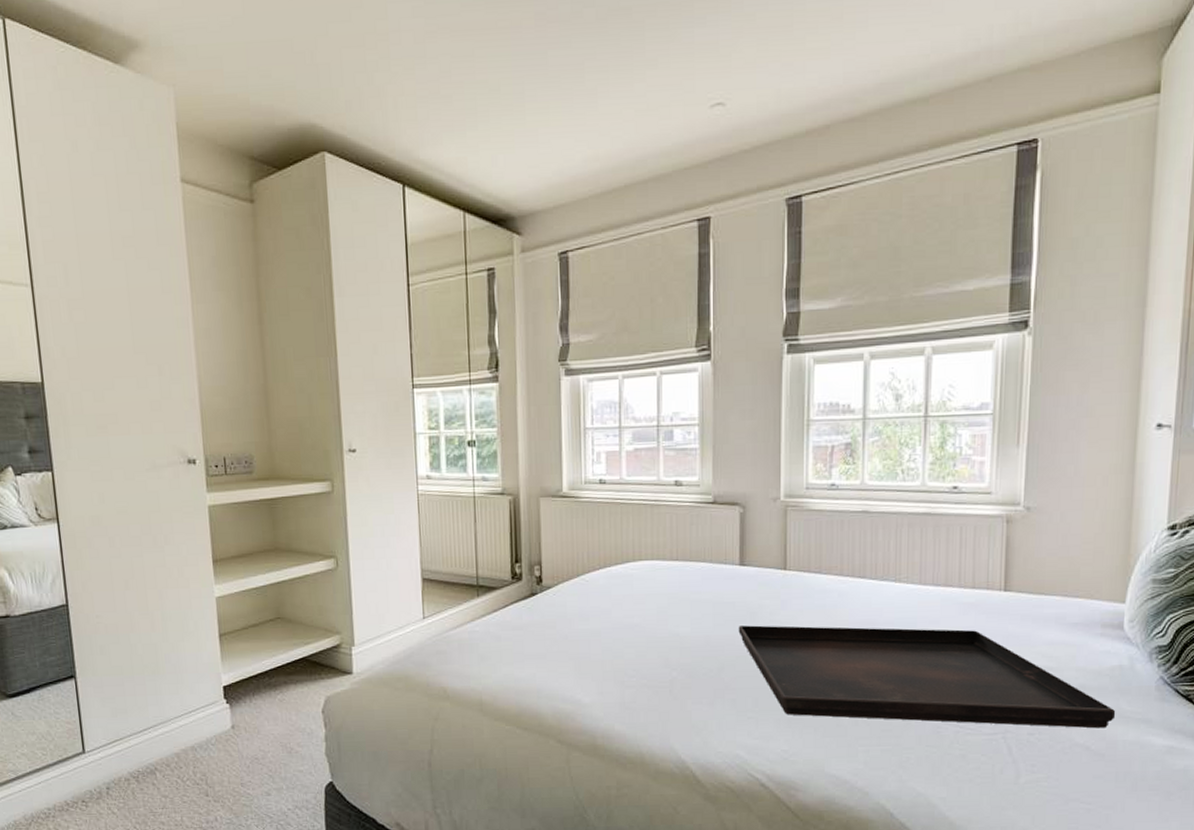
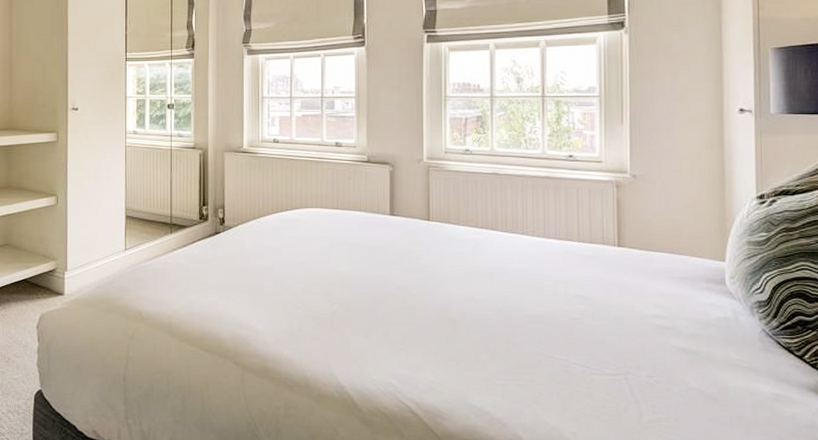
serving tray: present [738,625,1116,729] -> none [389,267,725,374]

